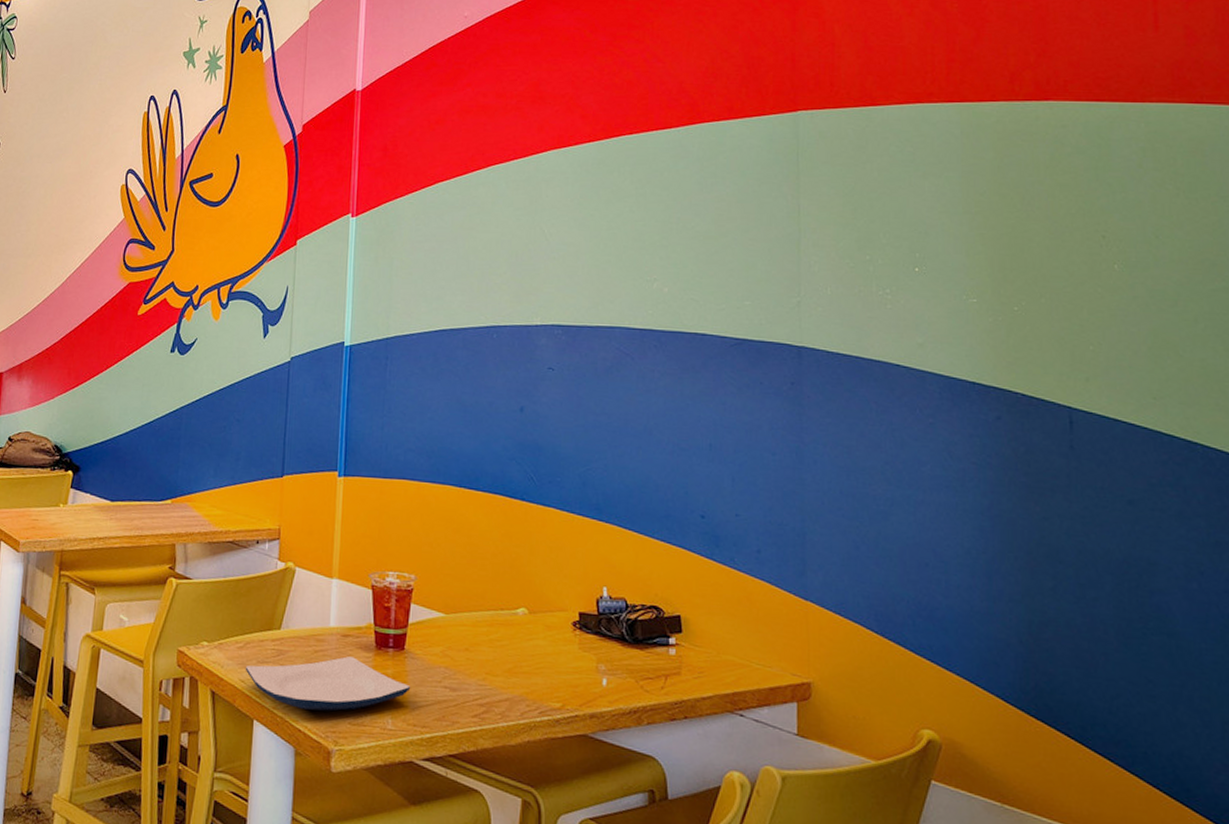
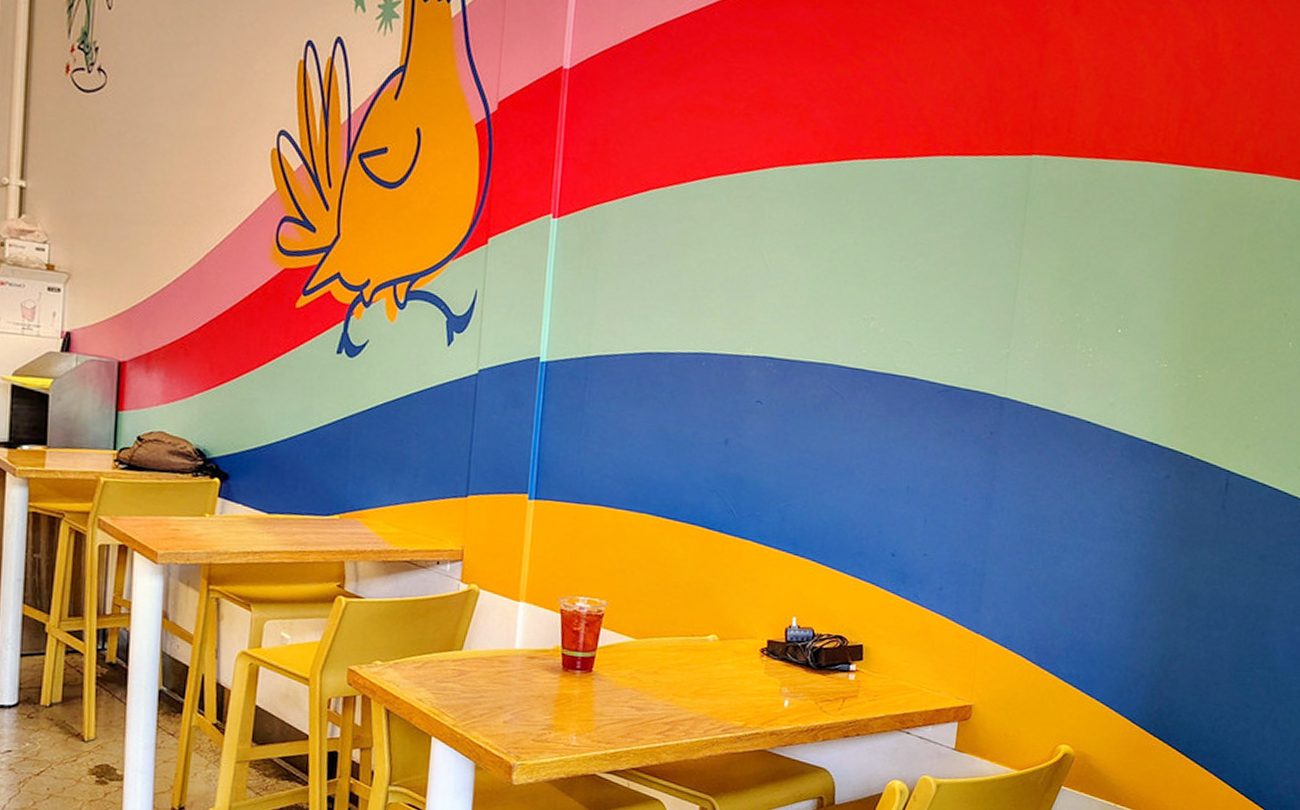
plate: present [245,656,411,711] -> none [423,677,597,729]

